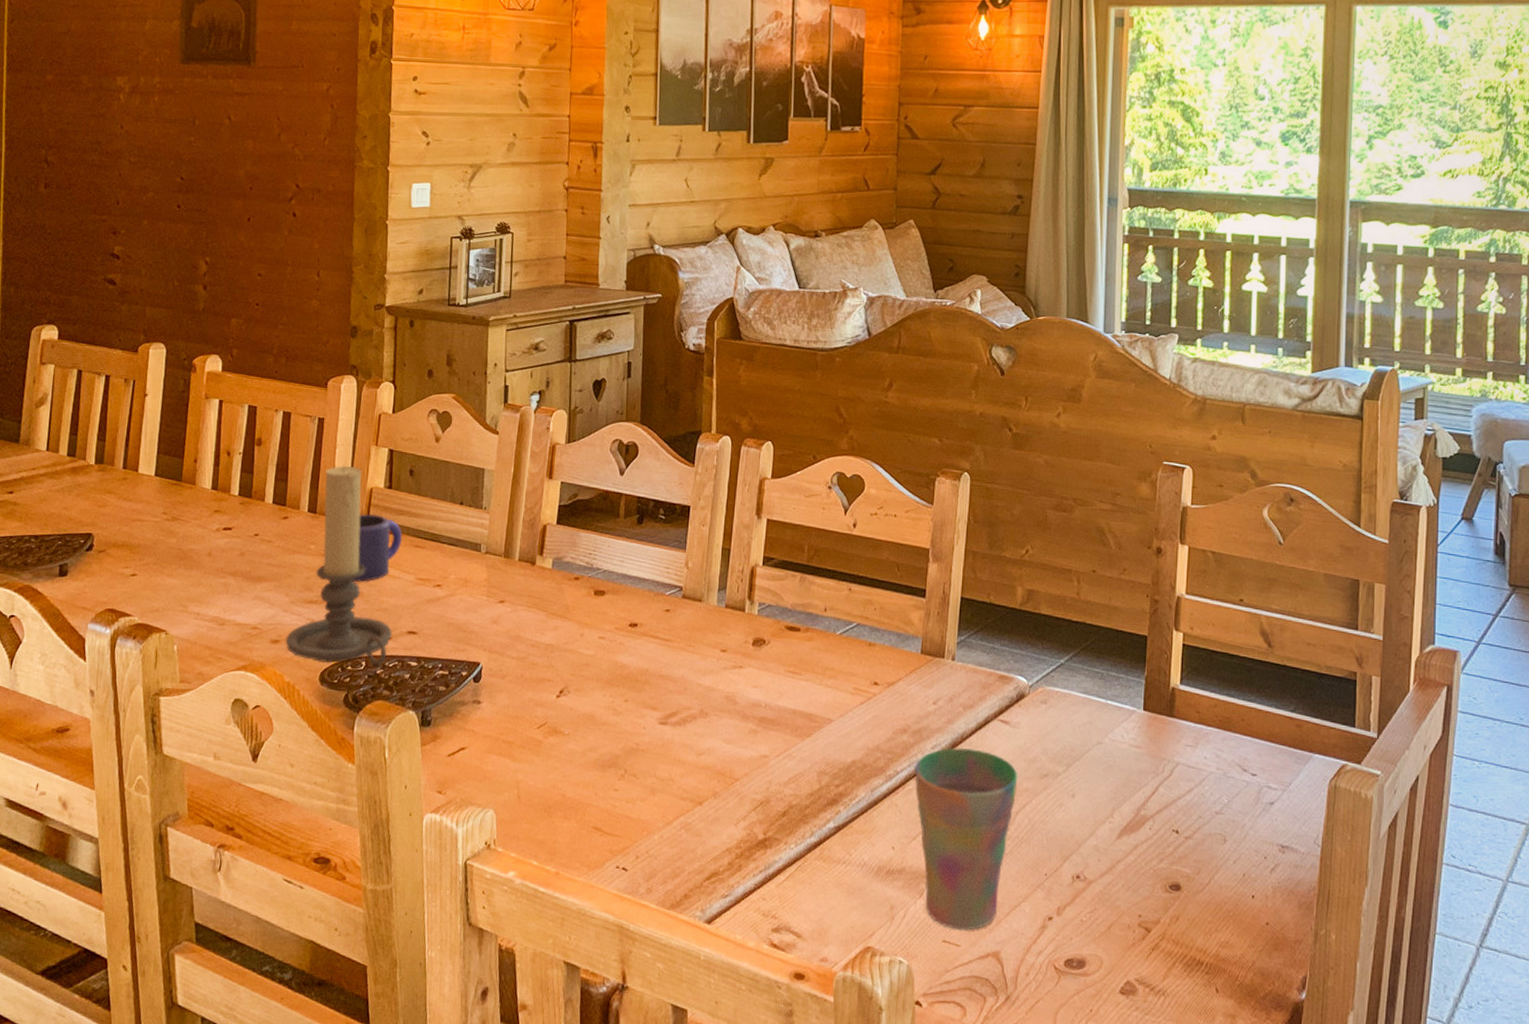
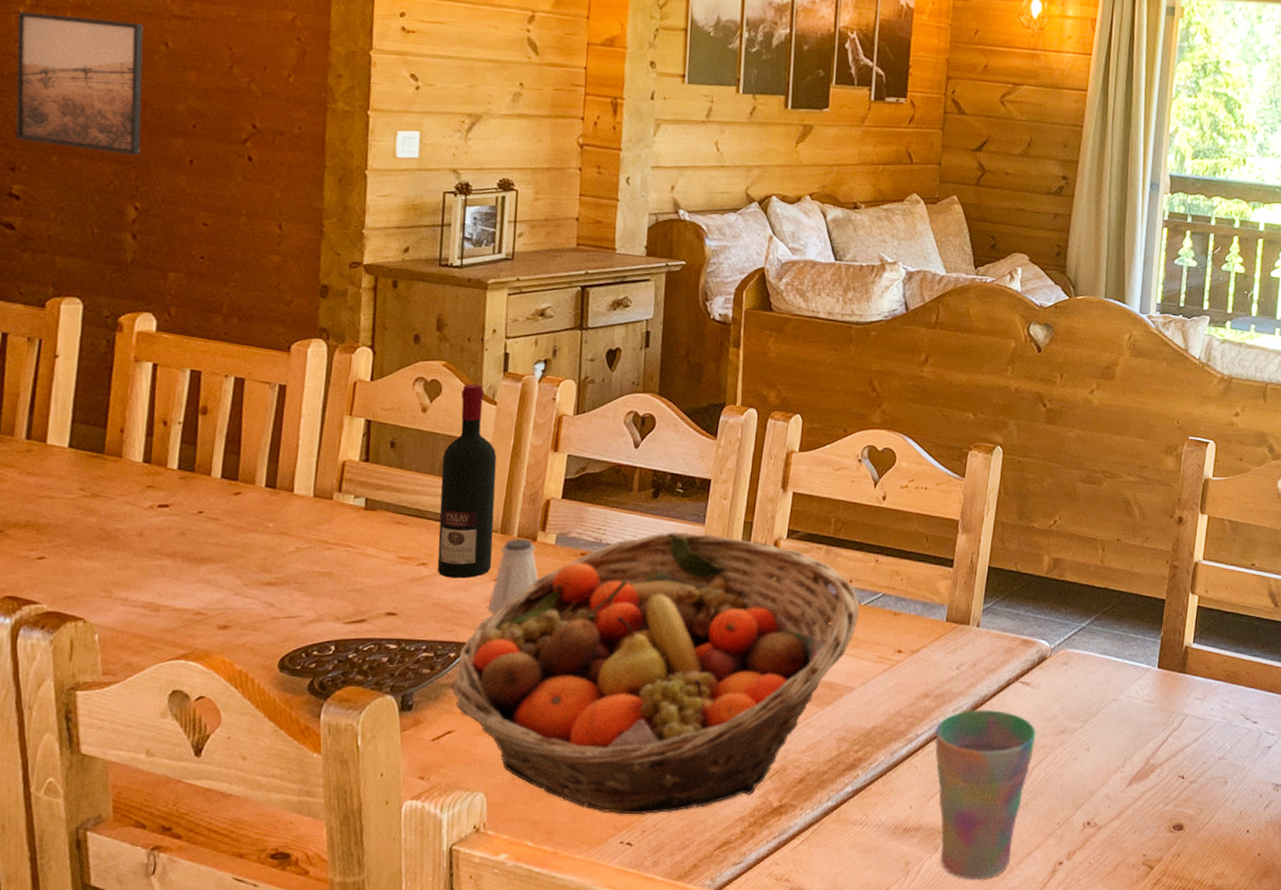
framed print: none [117,98,213,217] -> present [15,11,144,156]
candle holder: present [285,465,392,665] -> none [236,436,367,649]
mug: present [351,514,403,582] -> none [319,489,381,562]
wine bottle: none [450,415,500,600] -> present [437,383,497,579]
fruit basket: none [464,557,836,840] -> present [451,532,860,815]
saltshaker: none [494,562,538,635] -> present [487,538,539,614]

